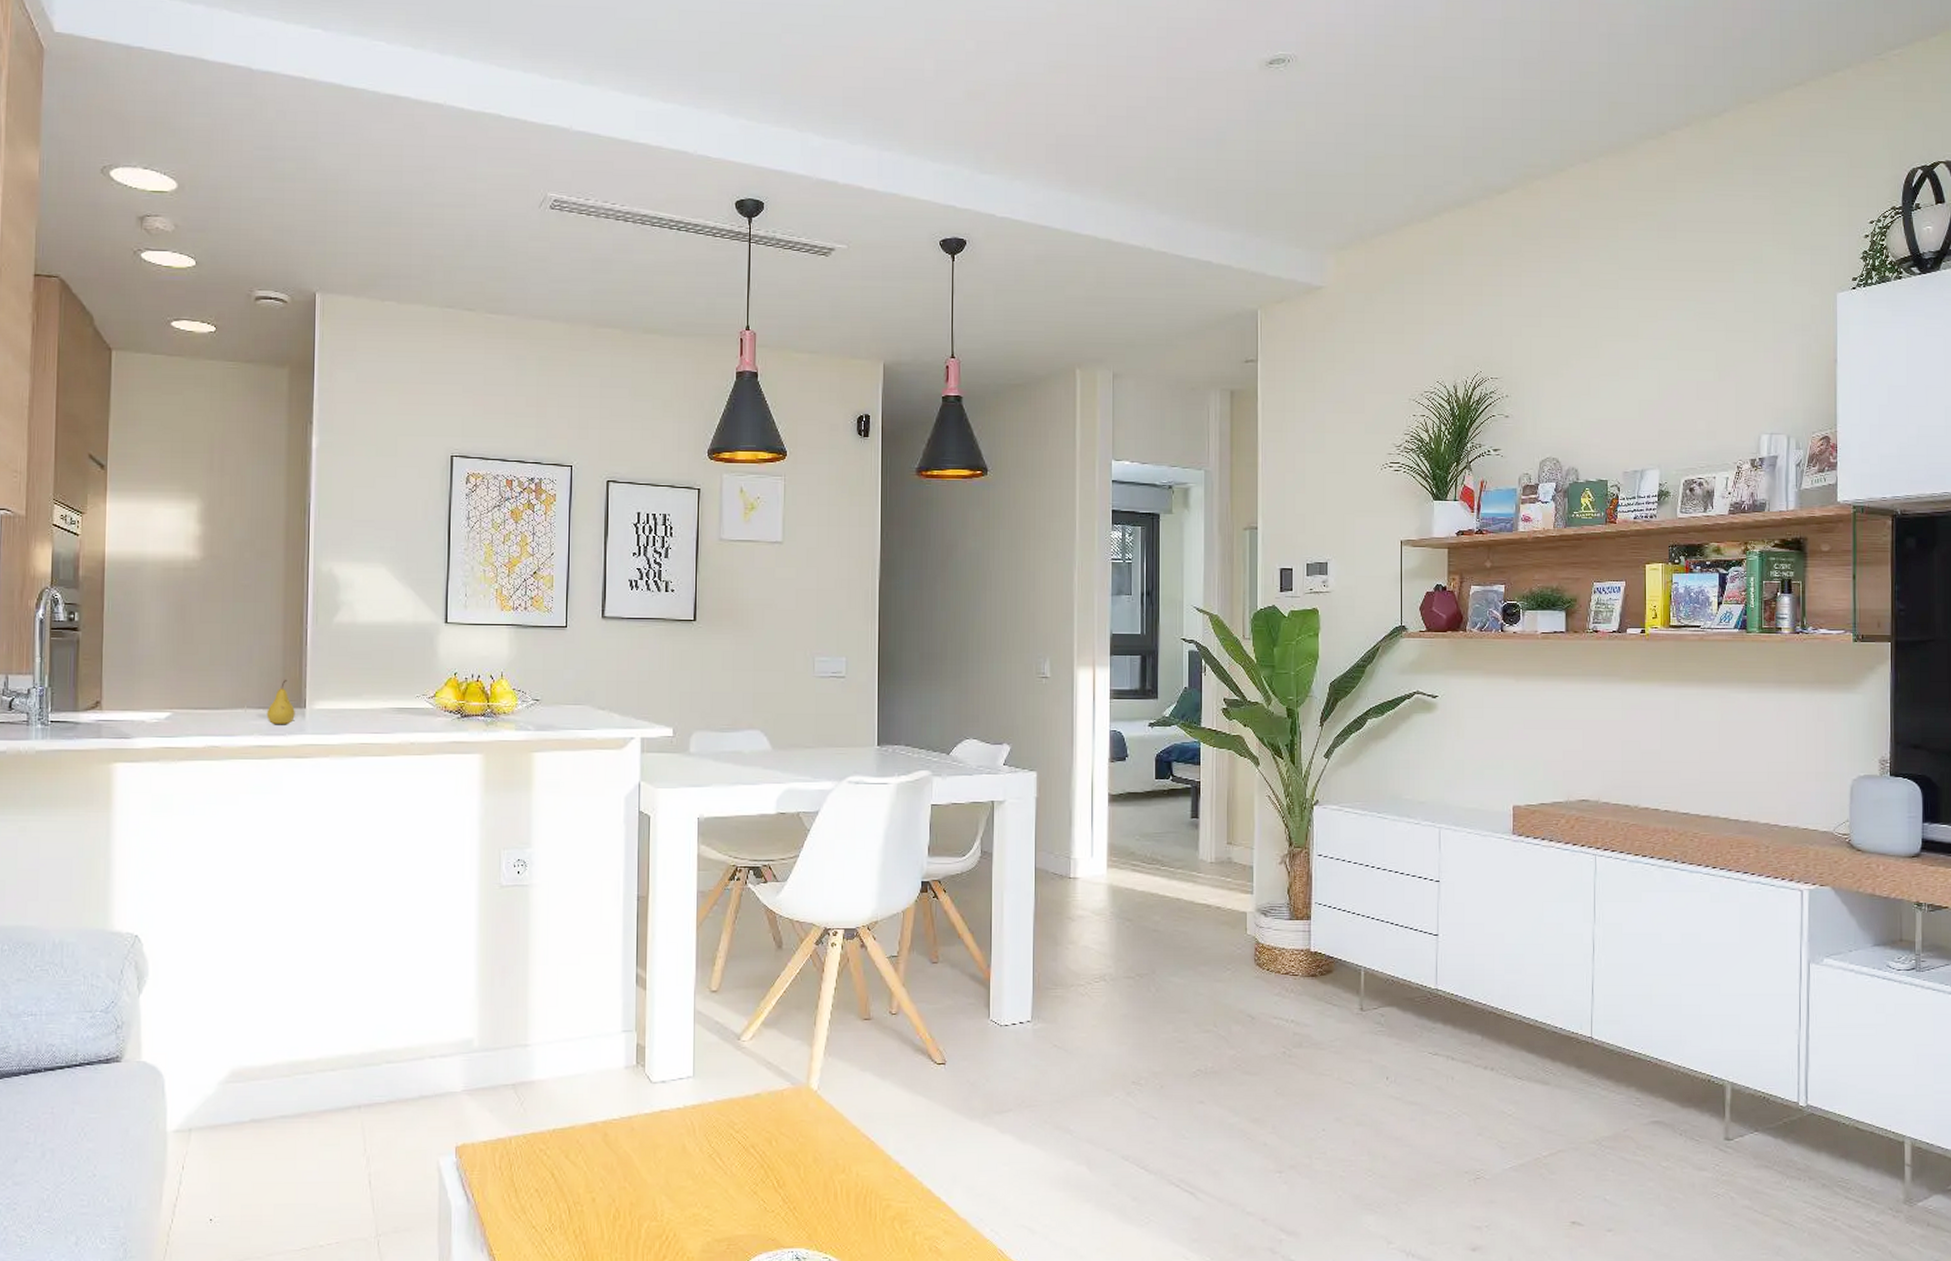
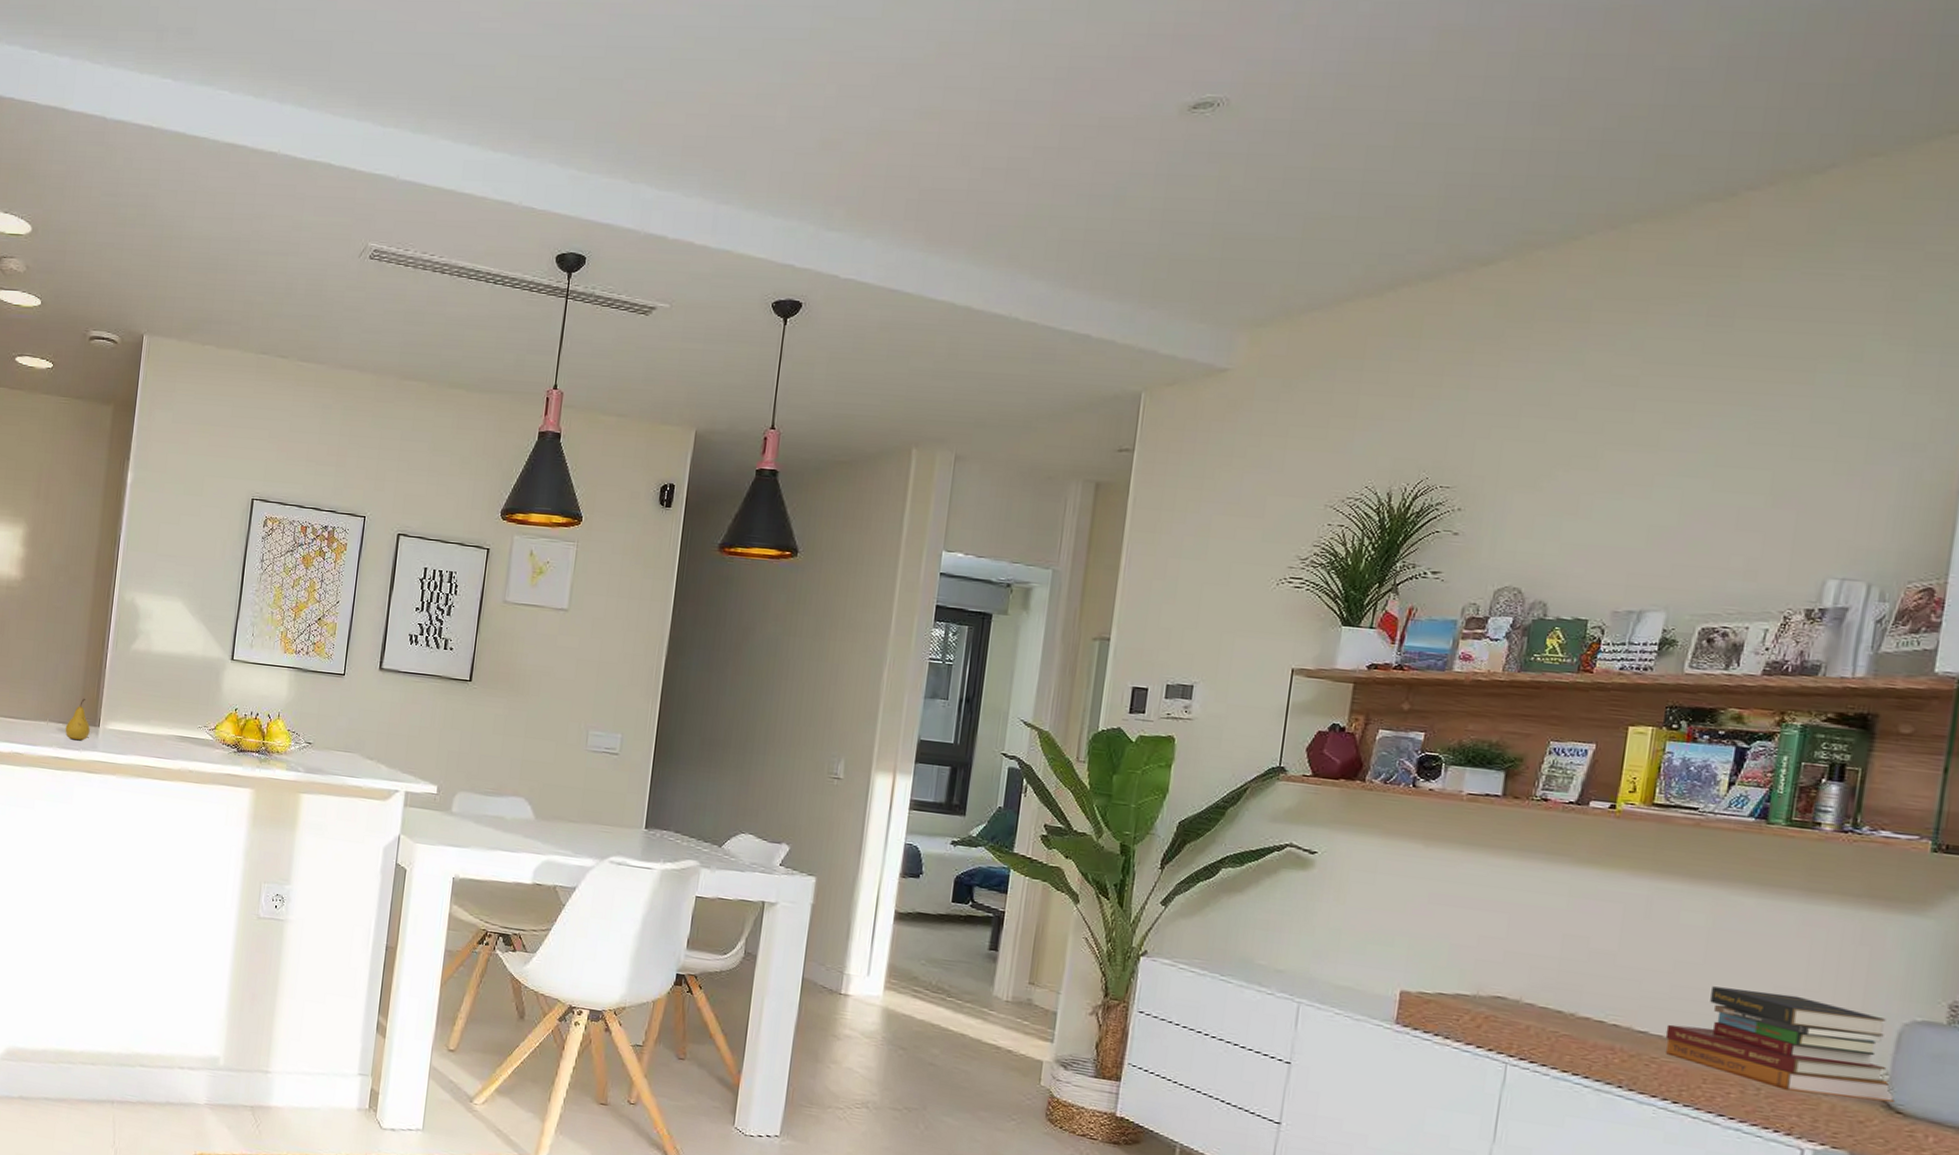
books: none [1701,768,1856,845] -> present [1665,986,1896,1103]

